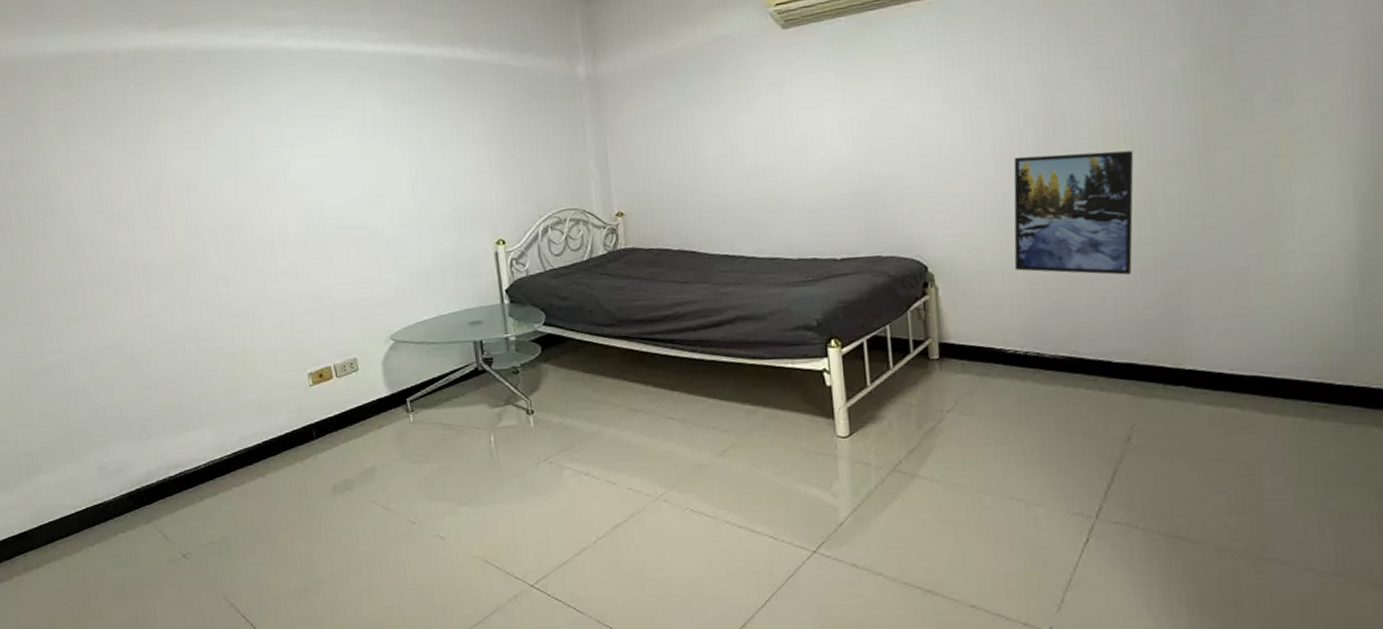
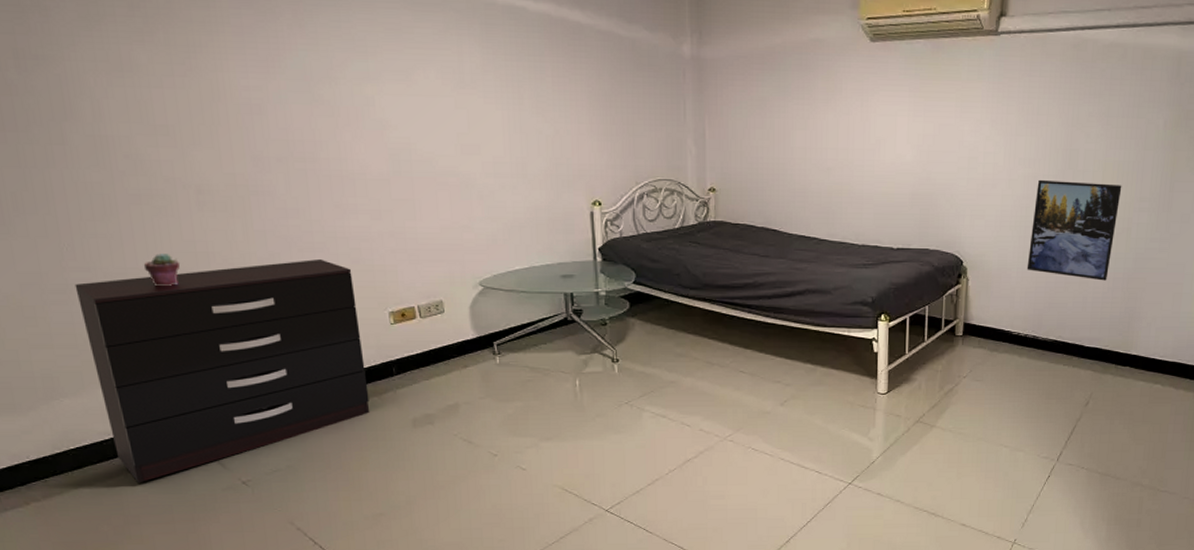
dresser: none [51,325,294,557] -> present [75,259,370,484]
potted succulent: none [103,331,131,363] -> present [143,254,180,287]

